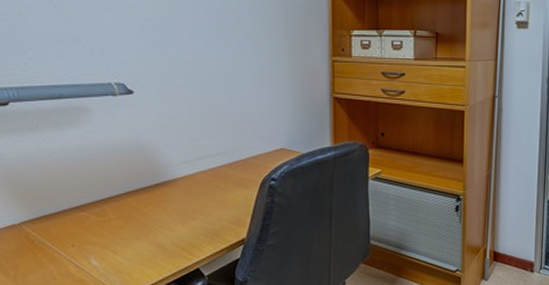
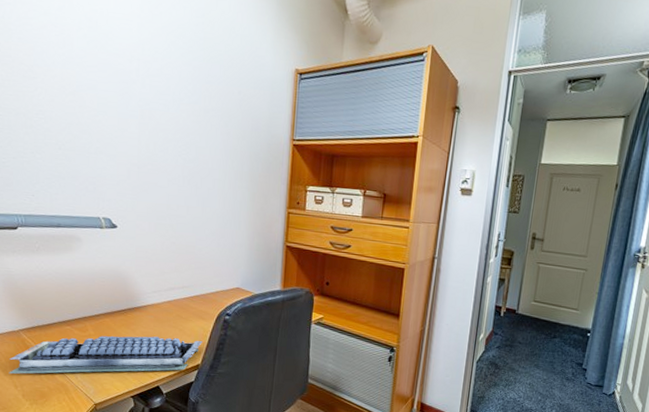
computer keyboard: none [11,212,246,276] -> present [9,335,202,374]

